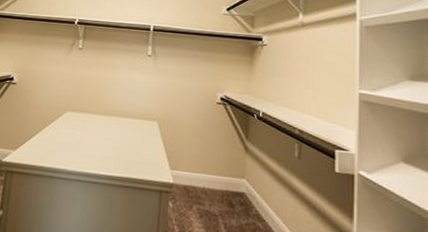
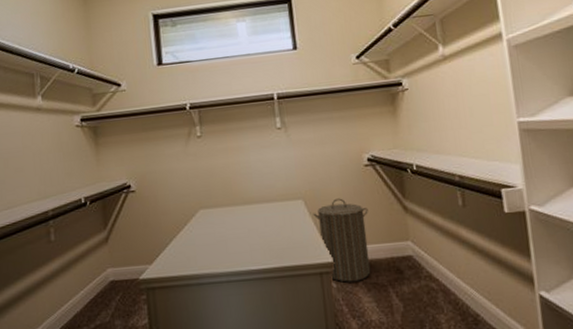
laundry hamper: none [164,127,213,206] -> present [313,198,371,282]

